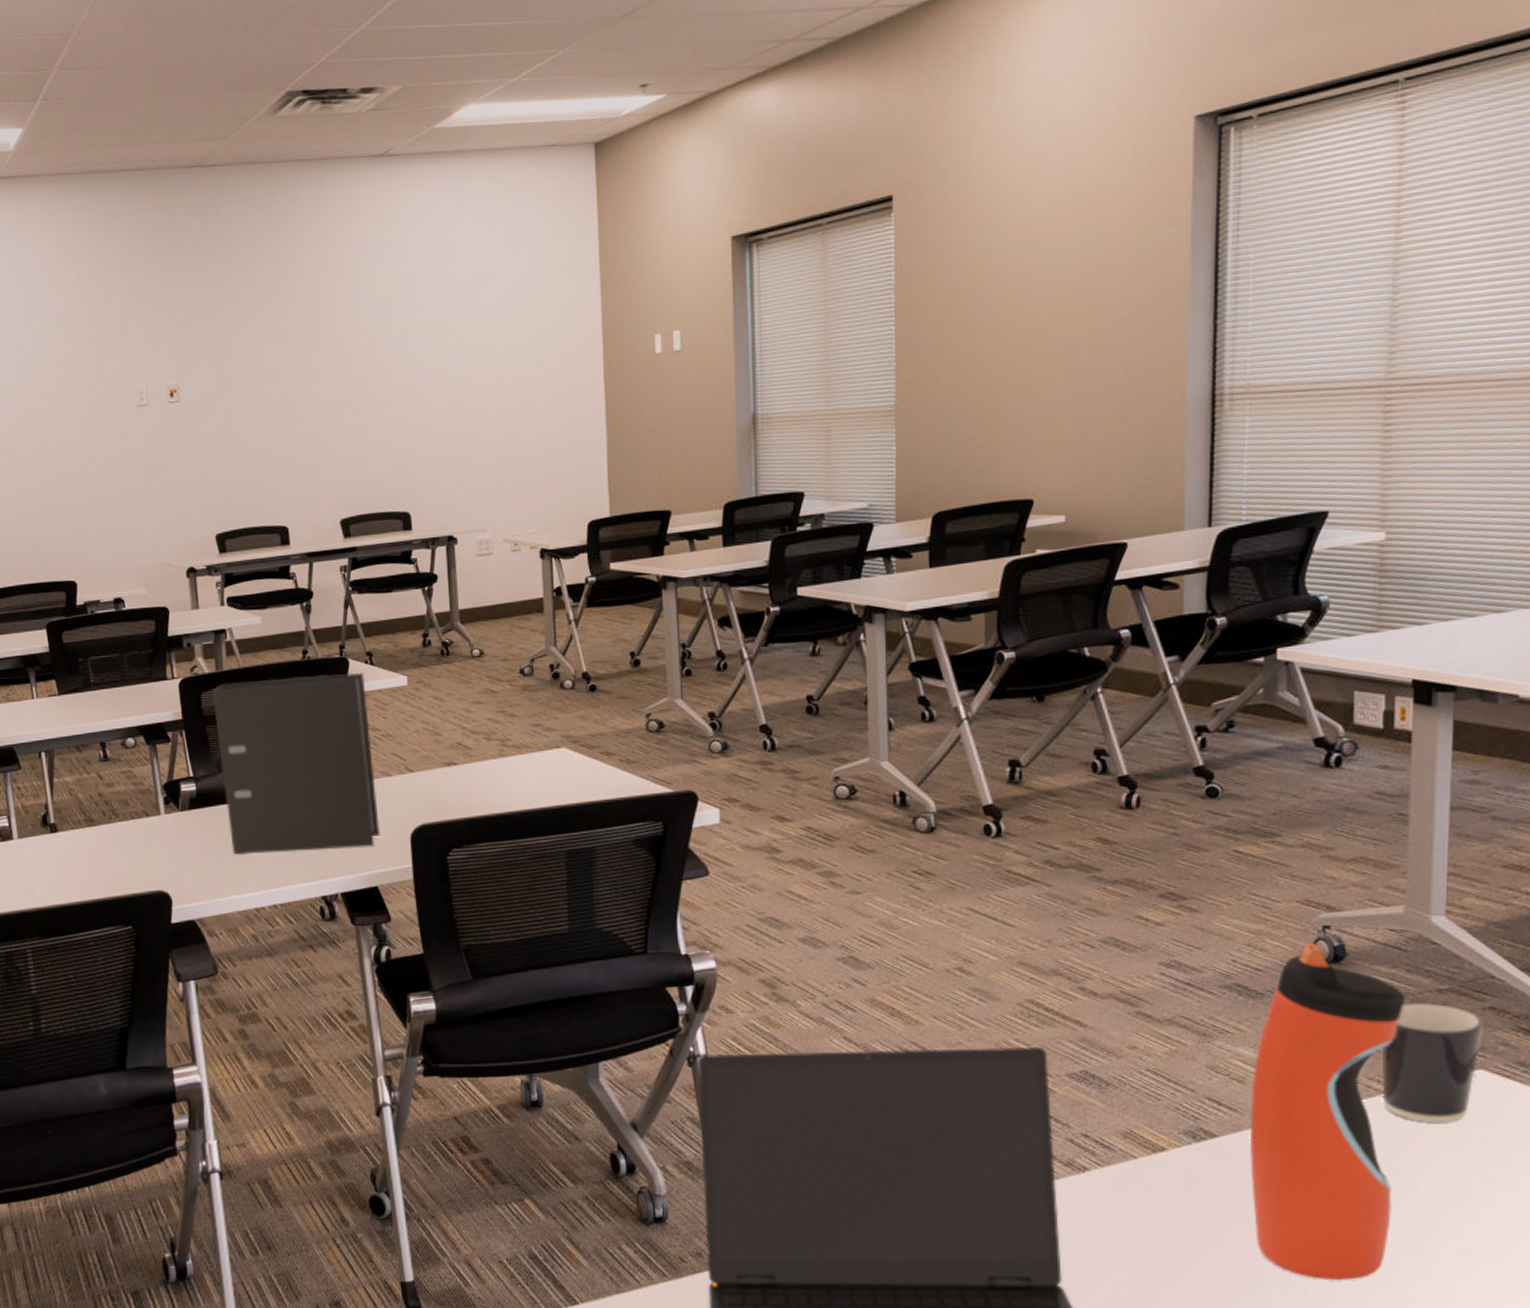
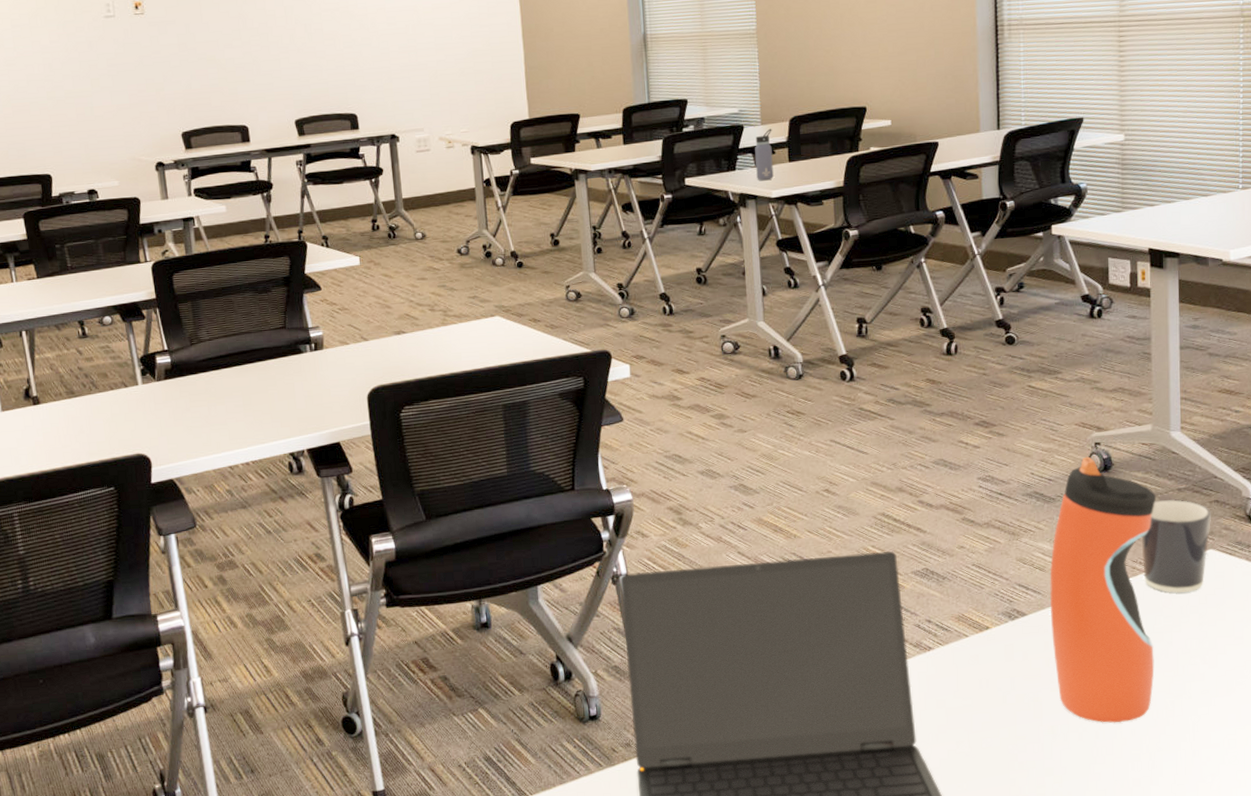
binder: present [211,672,381,854] -> none [182,254,341,418]
water bottle: none [887,526,910,590] -> present [755,128,774,180]

